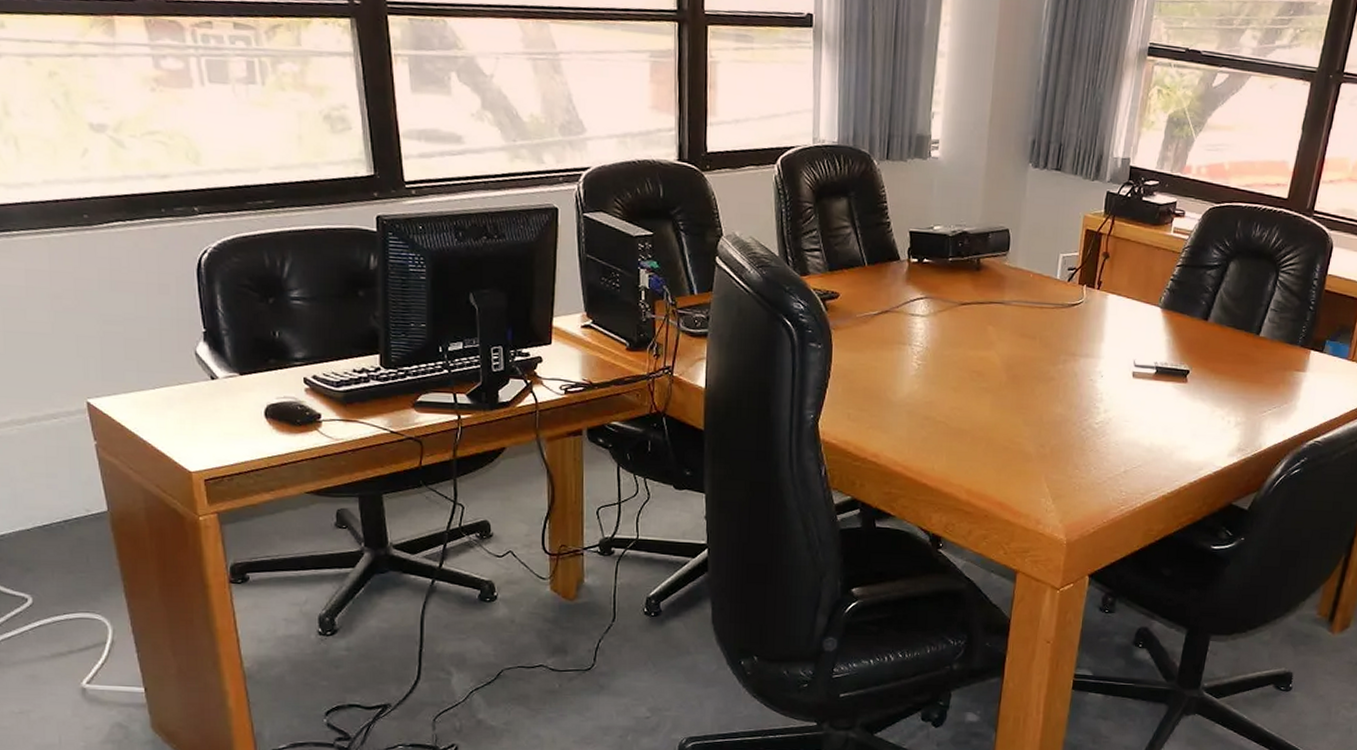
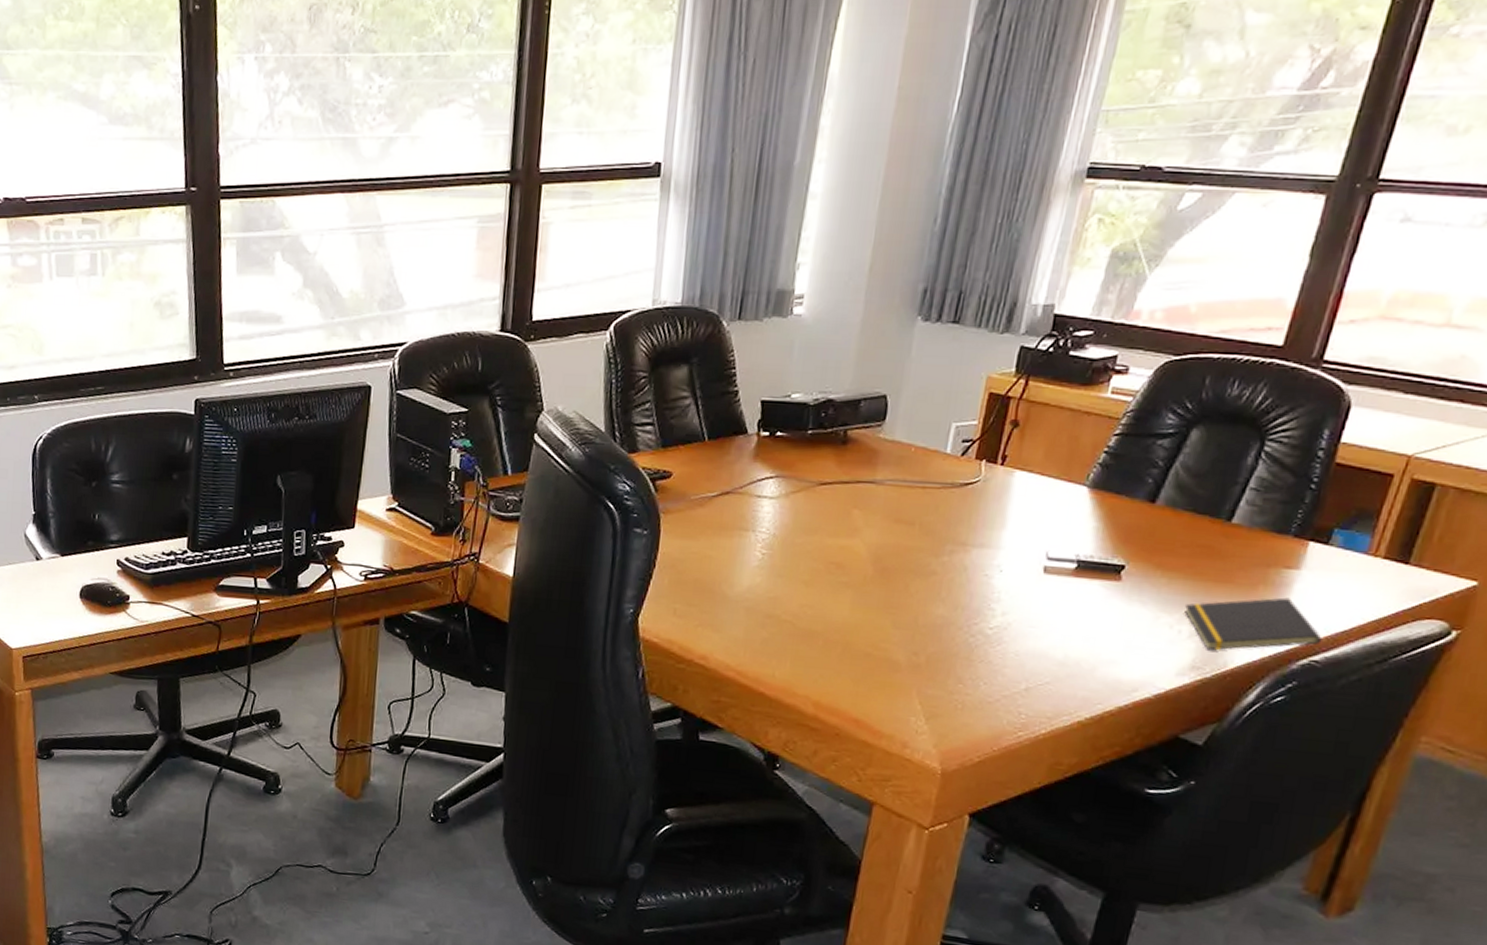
notepad: none [1231,393,1322,436] -> present [1185,597,1322,651]

